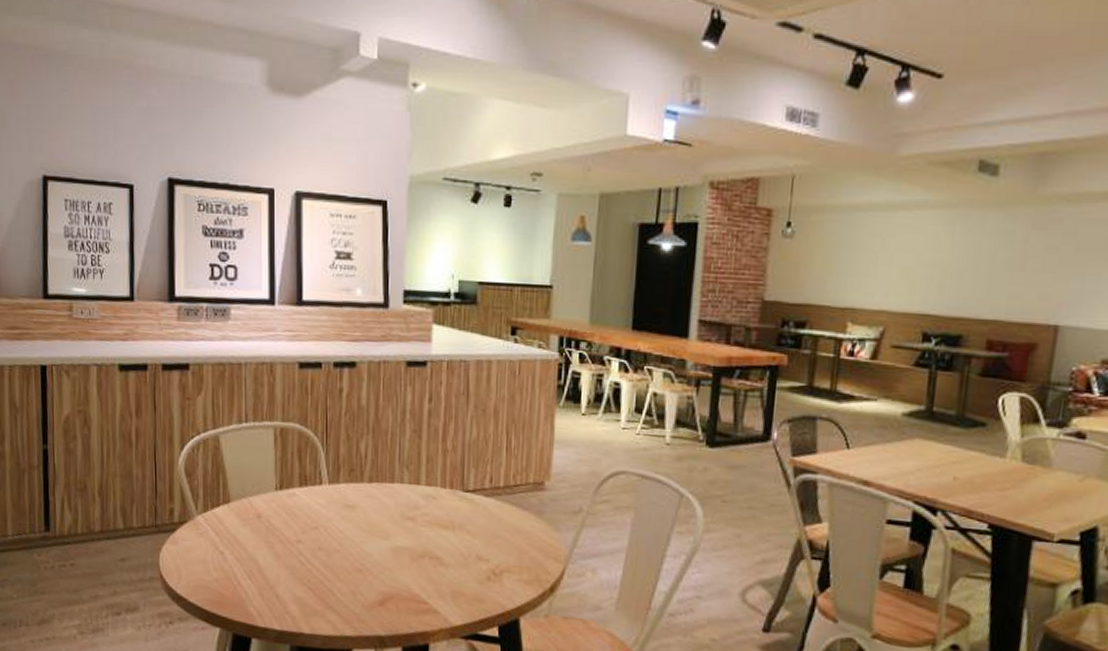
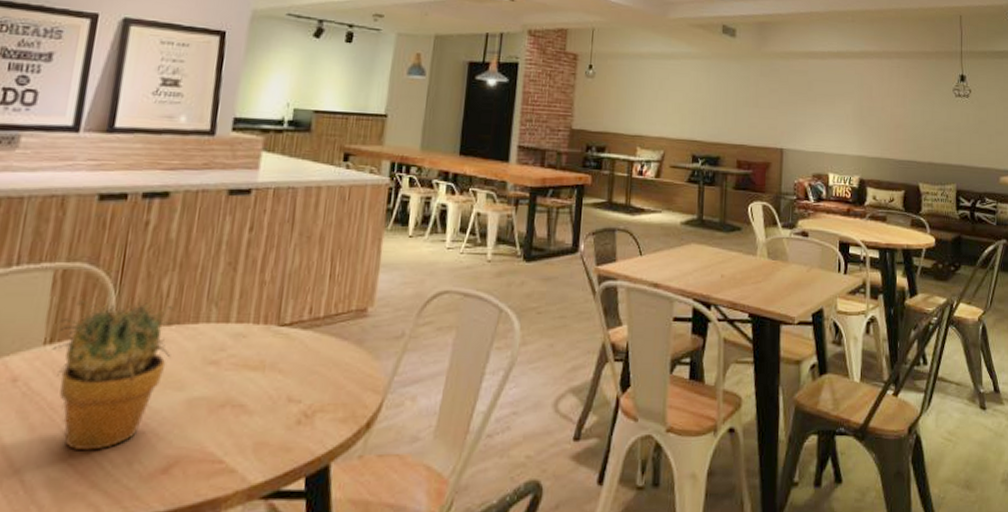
potted cactus: none [282,455,379,580] -> present [52,296,181,451]

